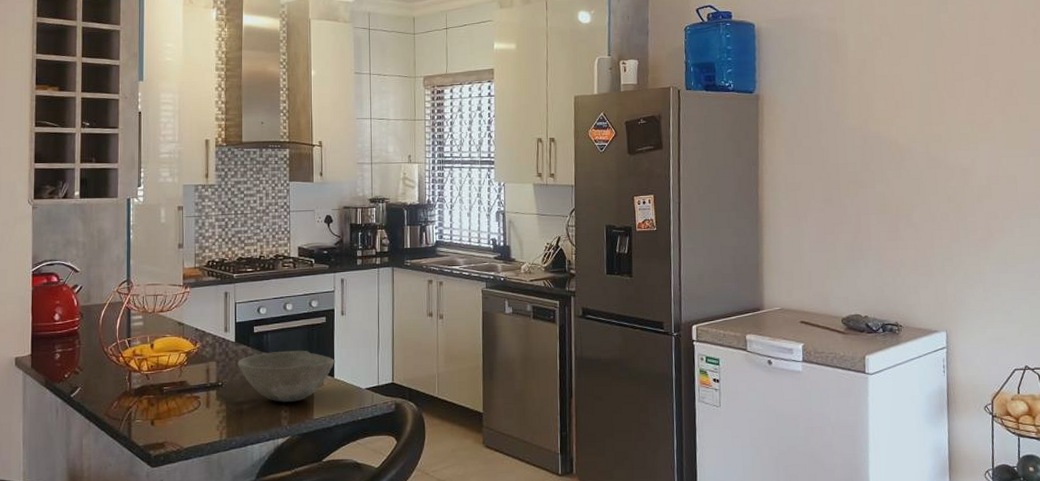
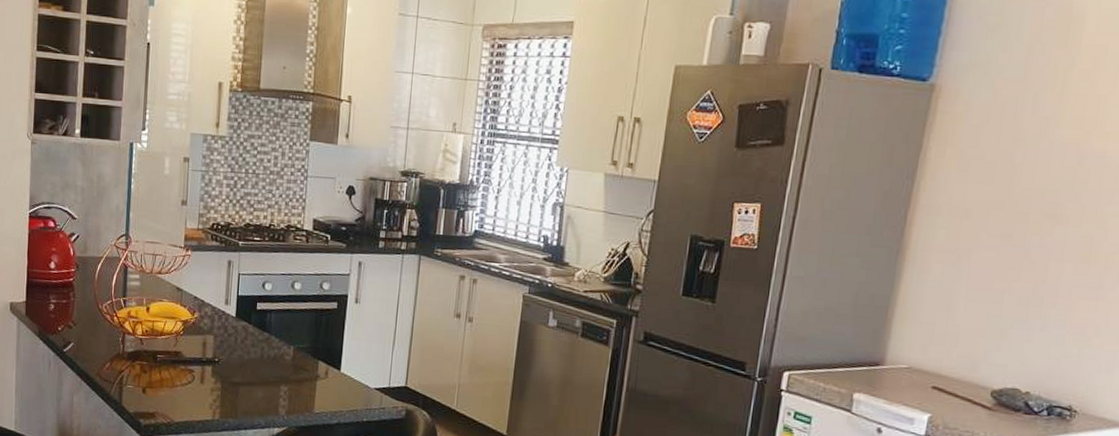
bowl: present [237,350,335,402] -> none [236,333,344,391]

